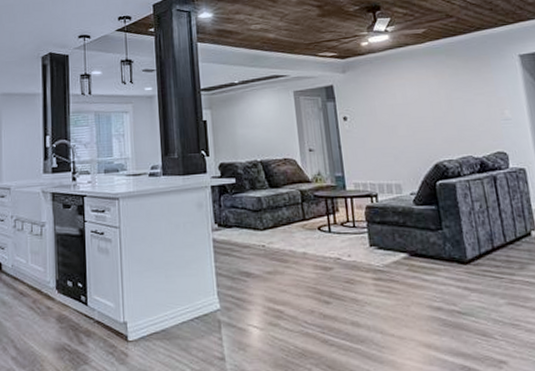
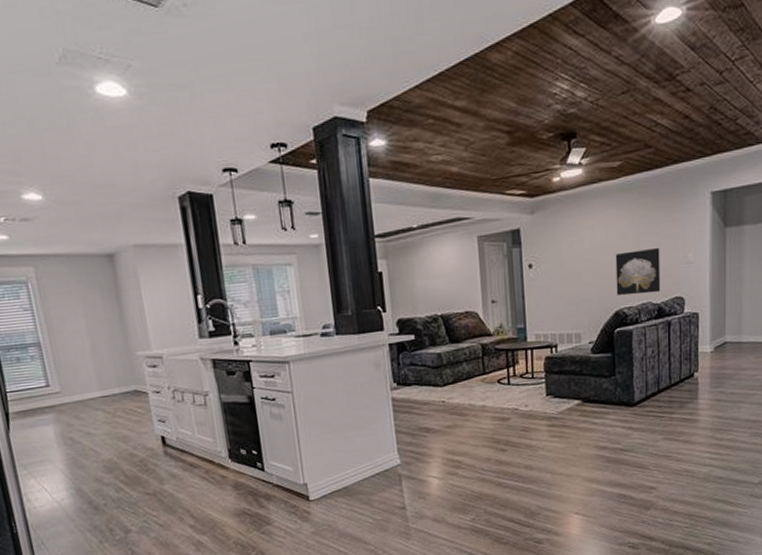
wall art: none [429,104,481,149] -> present [615,247,661,296]

